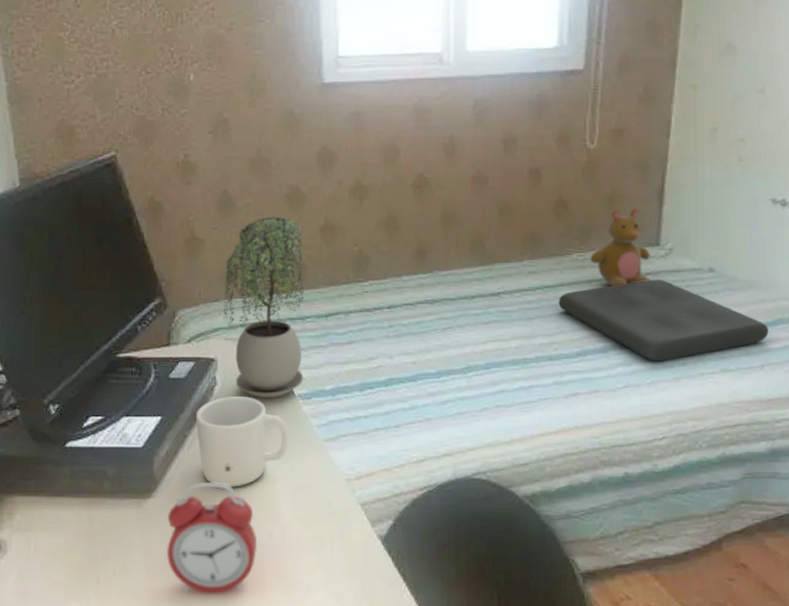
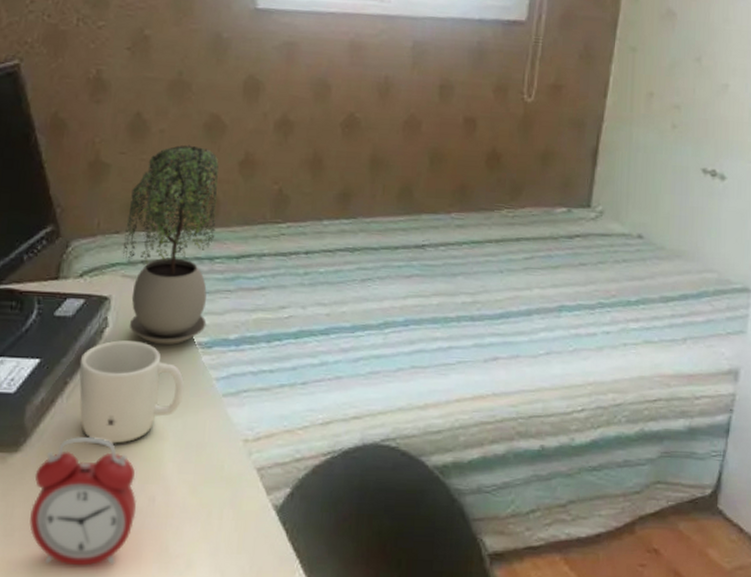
cushion: present [558,279,769,362] -> none [484,241,693,329]
teddy bear: present [590,208,651,286] -> none [520,167,581,247]

